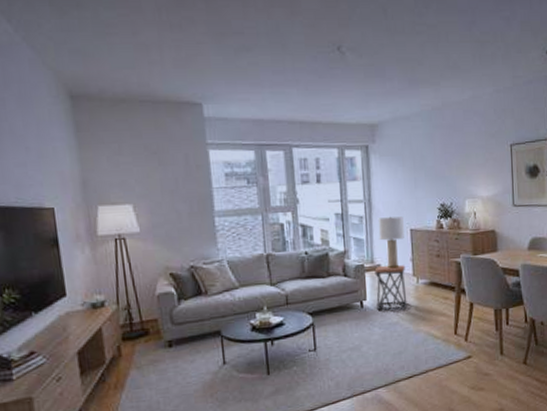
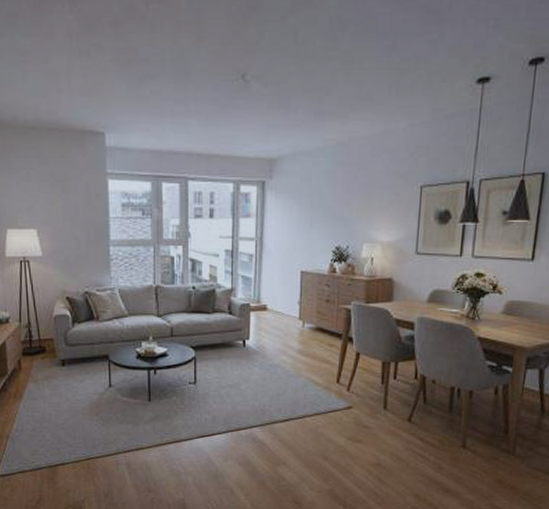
stool: present [374,265,407,311] -> none [259,306,292,352]
lamp: present [378,216,404,269] -> none [267,257,295,310]

